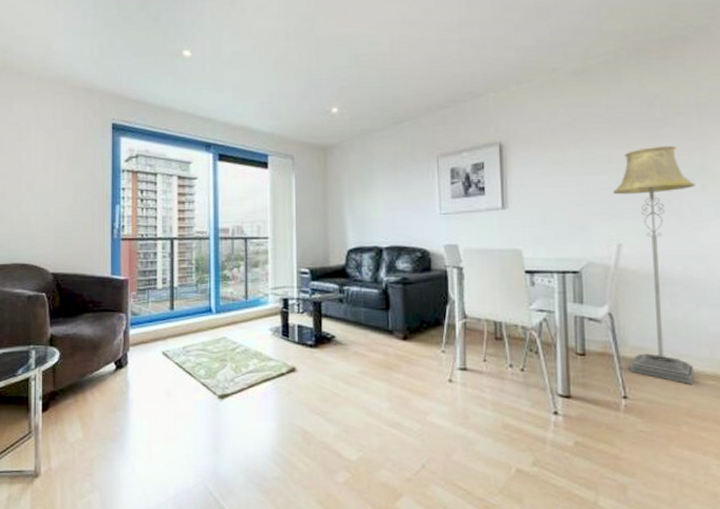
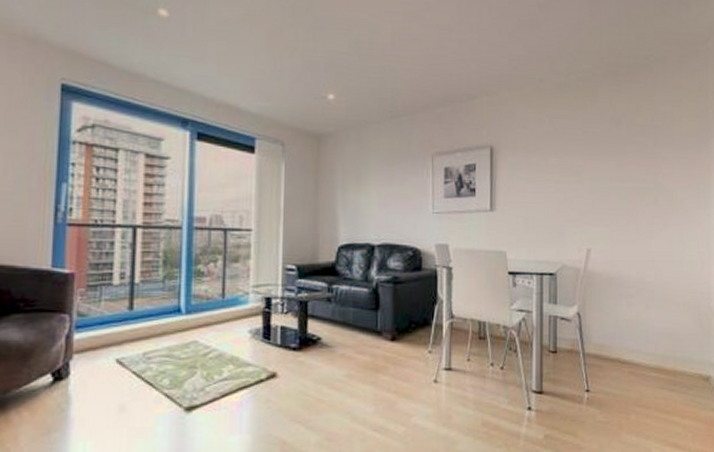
floor lamp: present [613,145,695,384] -> none [586,160,650,376]

